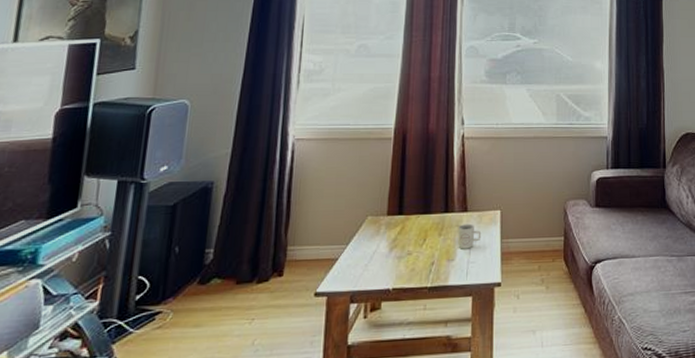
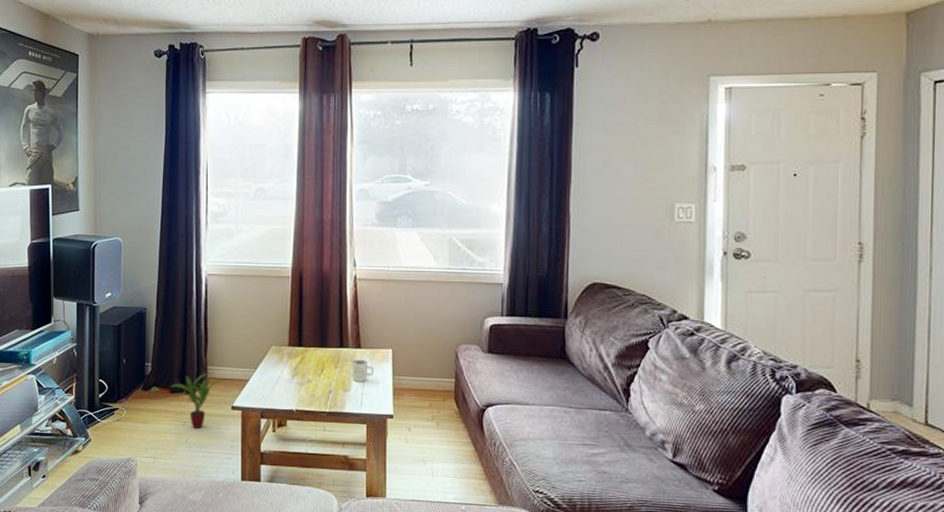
potted plant: none [235,253,310,325] -> present [169,372,226,428]

